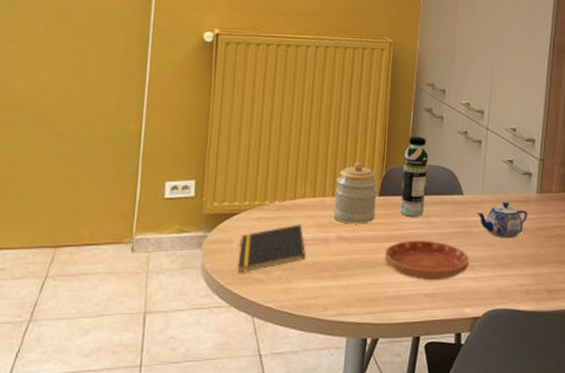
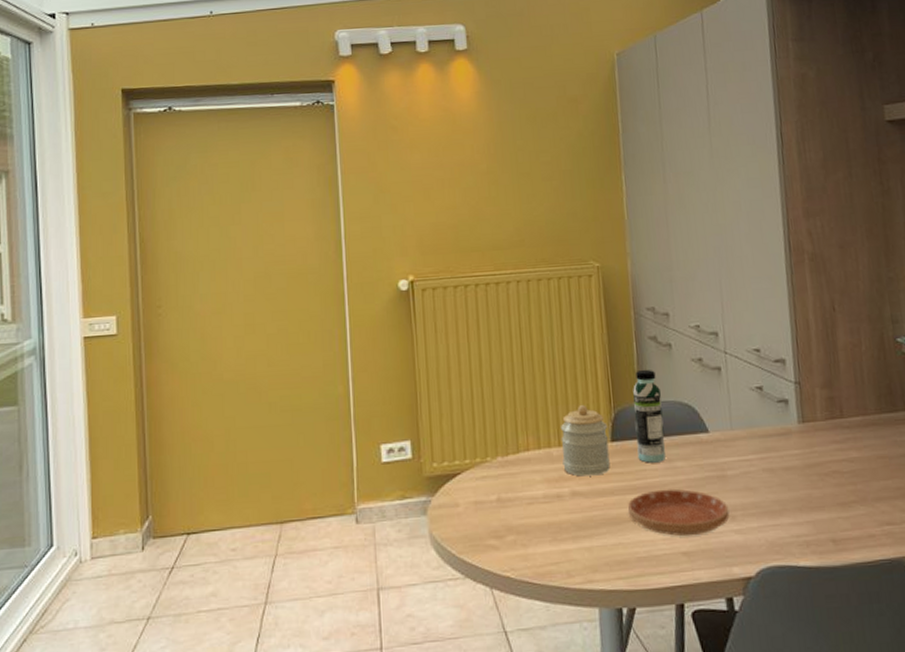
notepad: present [238,224,306,272] -> none [466,480,540,539]
teapot: present [476,201,528,239] -> none [728,436,792,481]

